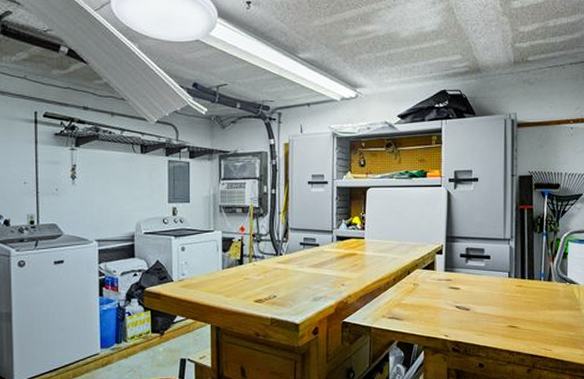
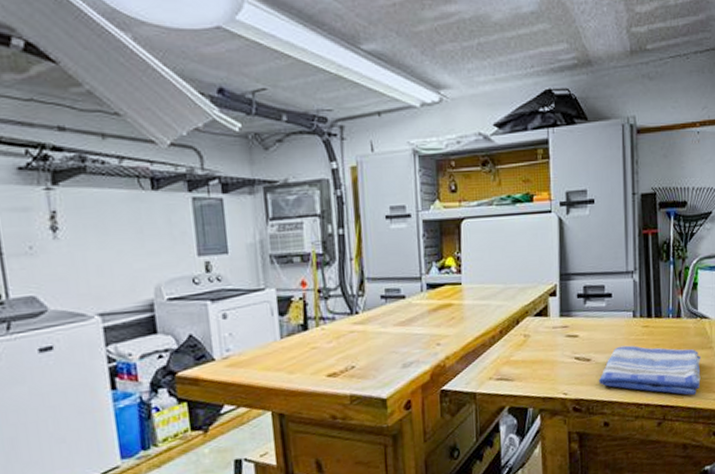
dish towel: none [475,300,570,350] -> present [598,345,702,396]

